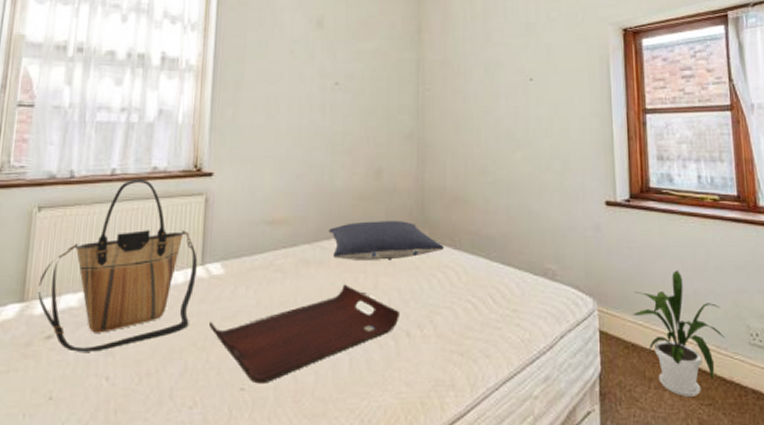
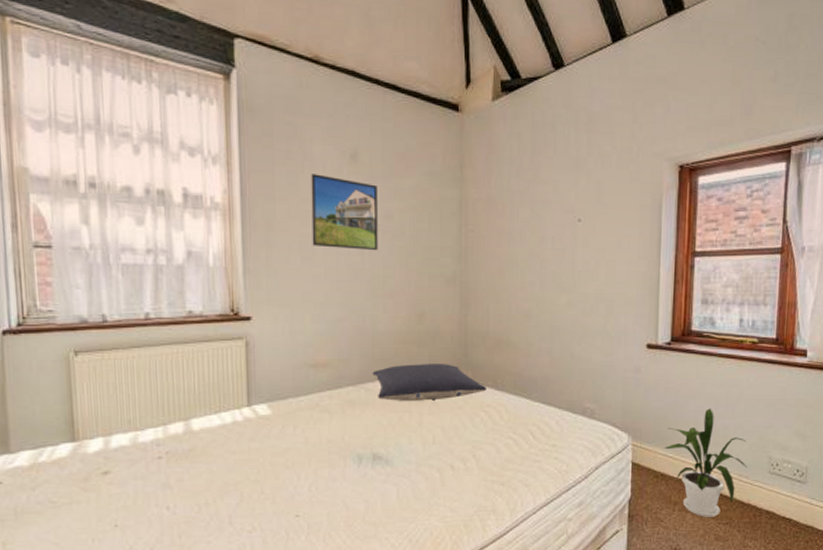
tote bag: present [38,179,197,352] -> none [87,323,244,486]
serving tray: present [208,284,401,384] -> none [260,423,445,511]
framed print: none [277,39,341,109] -> present [311,174,378,251]

